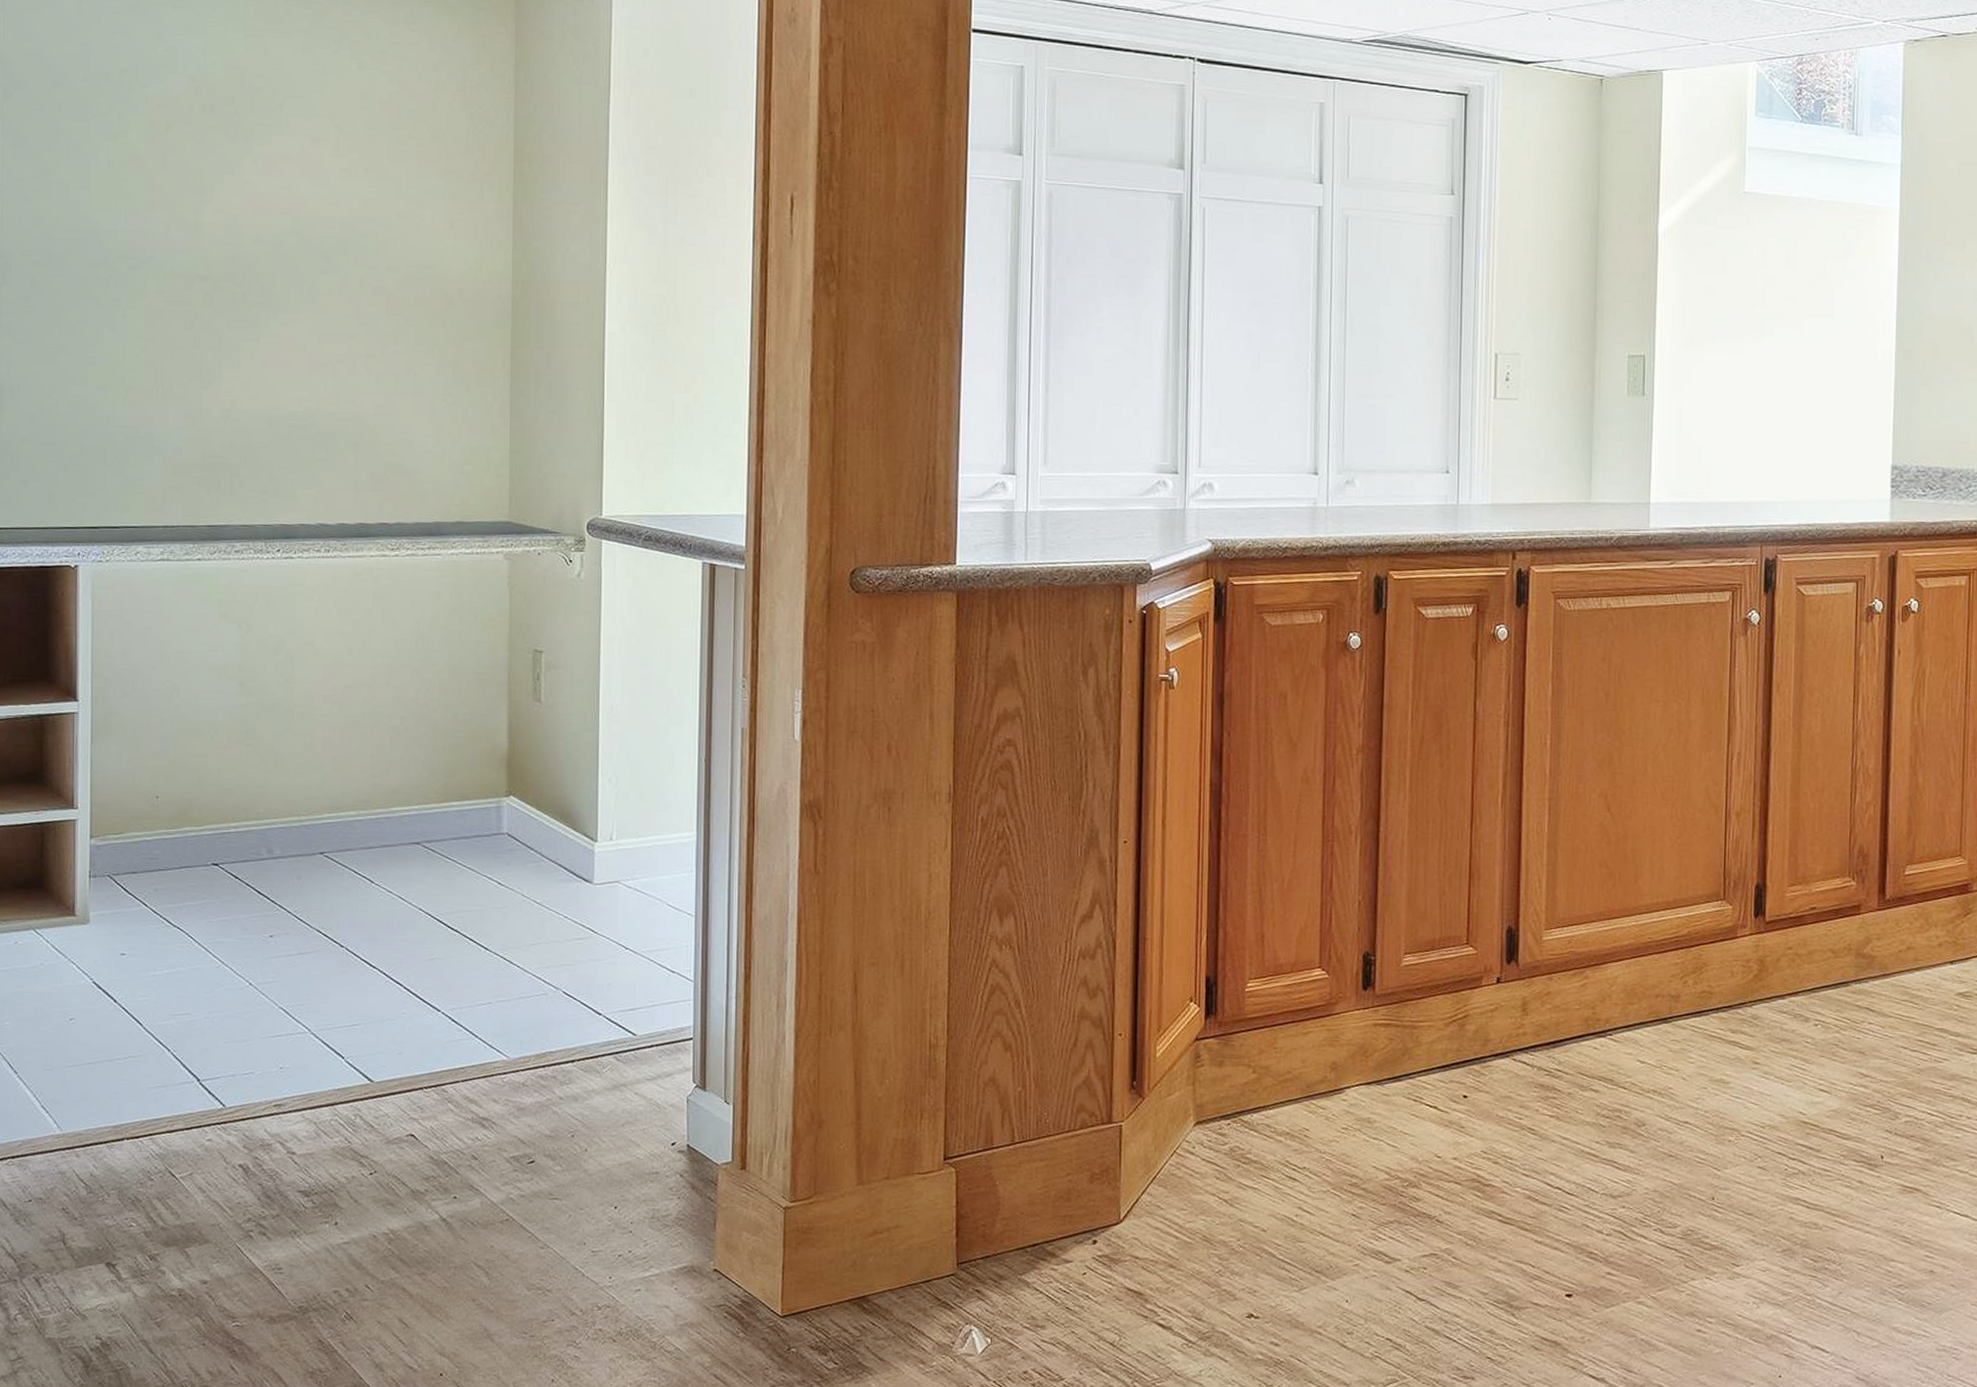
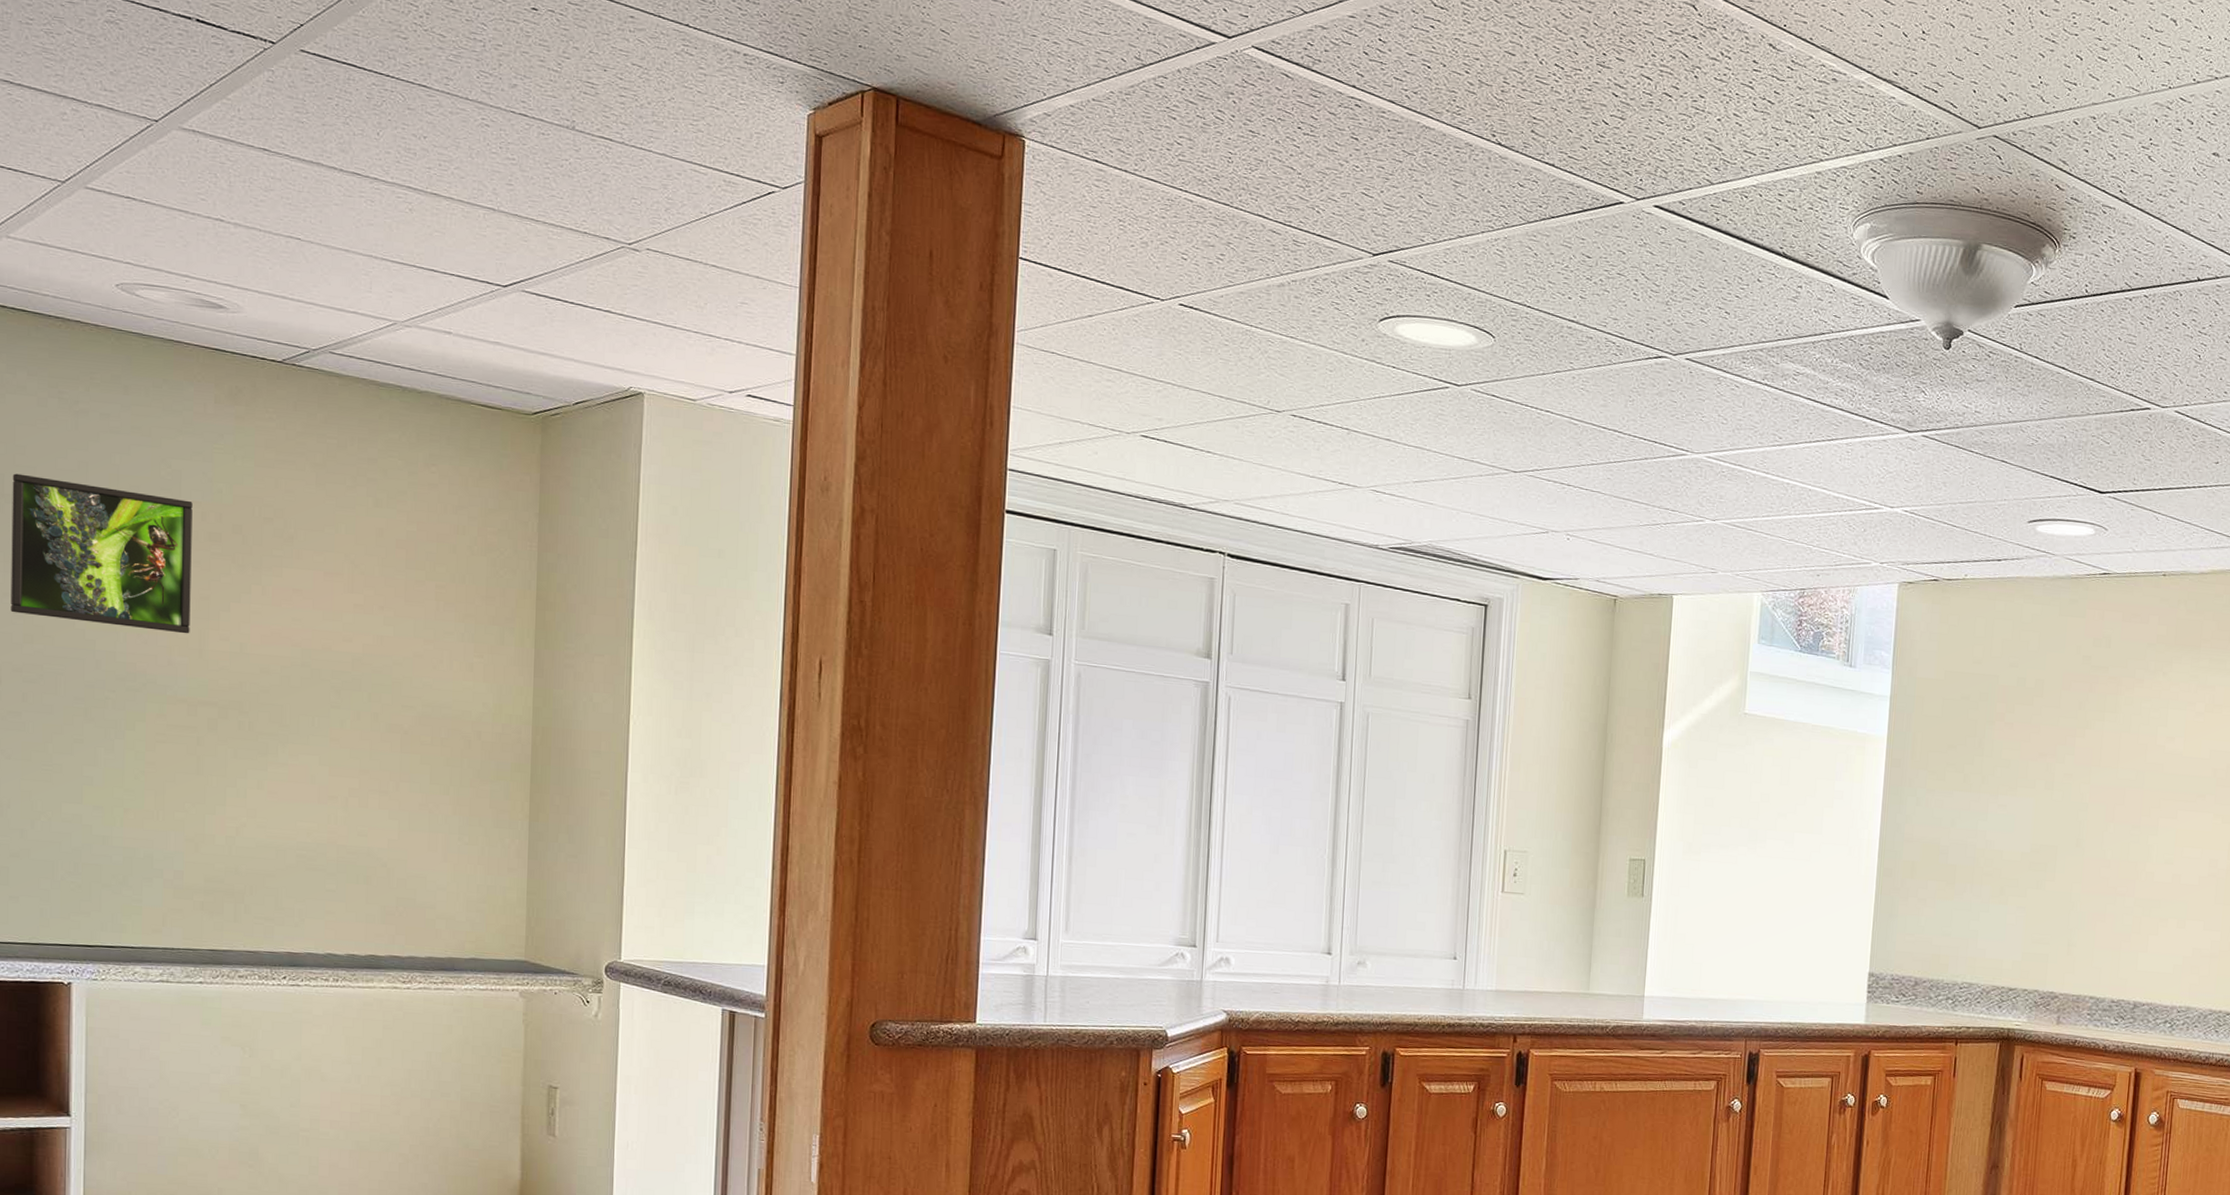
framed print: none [19,60,187,209] -> present [10,473,193,634]

